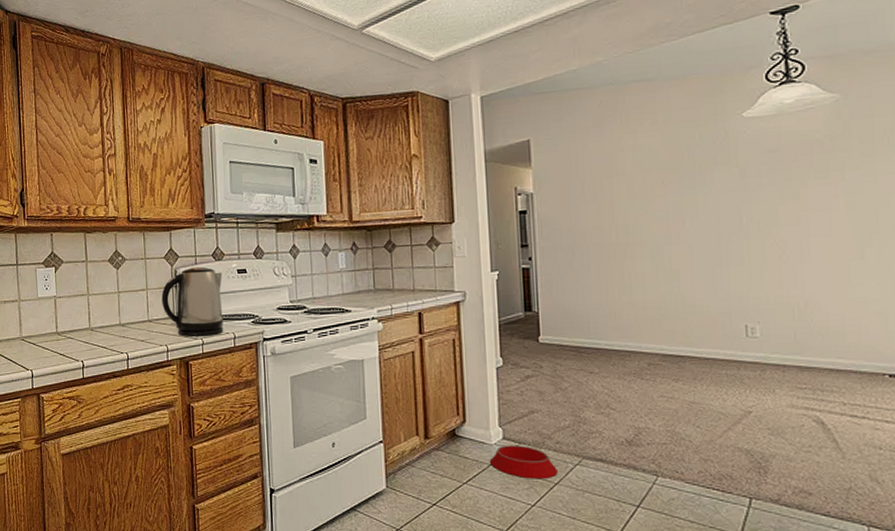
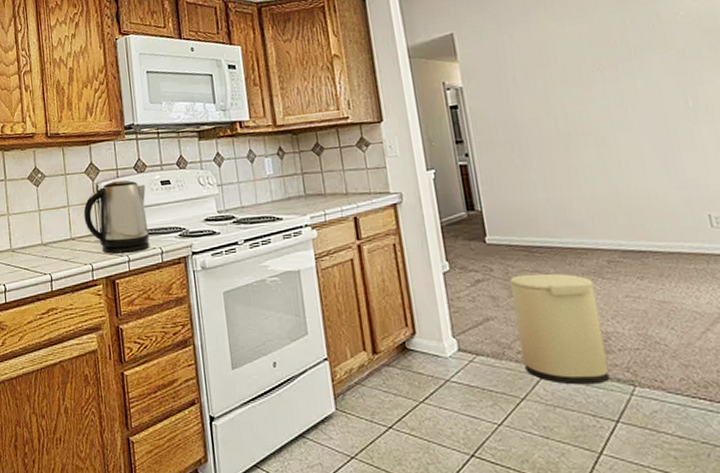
pet bowl: present [489,445,558,479] -> none [446,357,523,395]
pedal bin: none [557,372,637,472] -> present [510,273,610,384]

